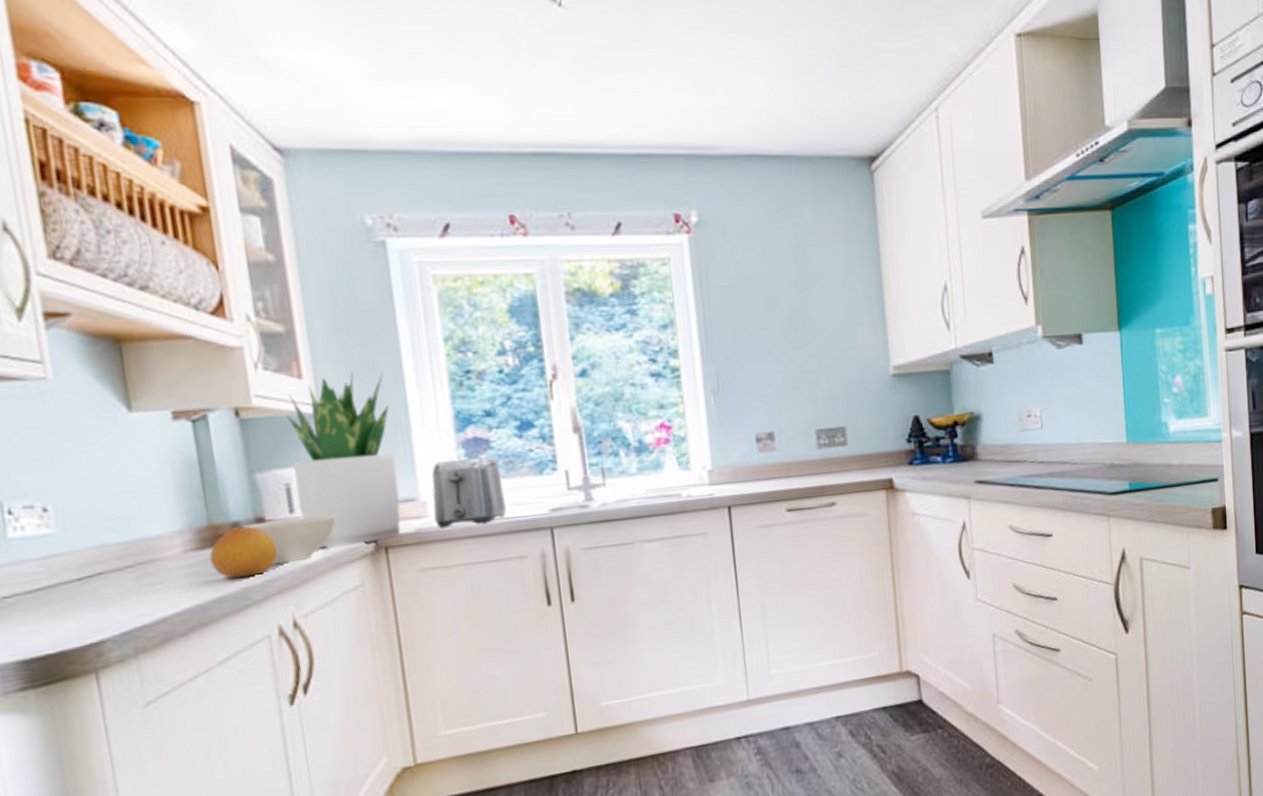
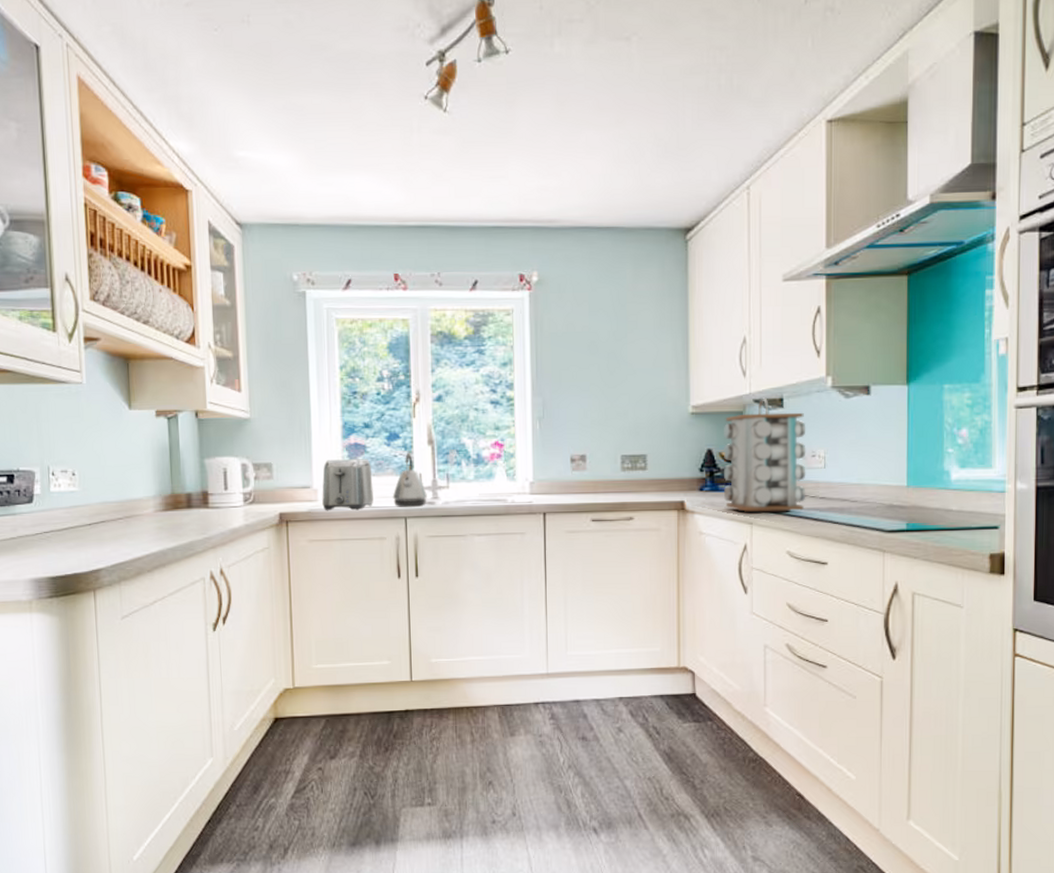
fruit: present [209,525,278,578] -> none [171,496,215,533]
bowl: present [242,514,336,564] -> none [193,493,254,527]
planter: present [286,372,401,549] -> none [228,389,299,518]
kettle: none [531,443,578,516] -> present [392,452,427,508]
spice rack: none [930,352,1025,486] -> present [723,397,806,513]

